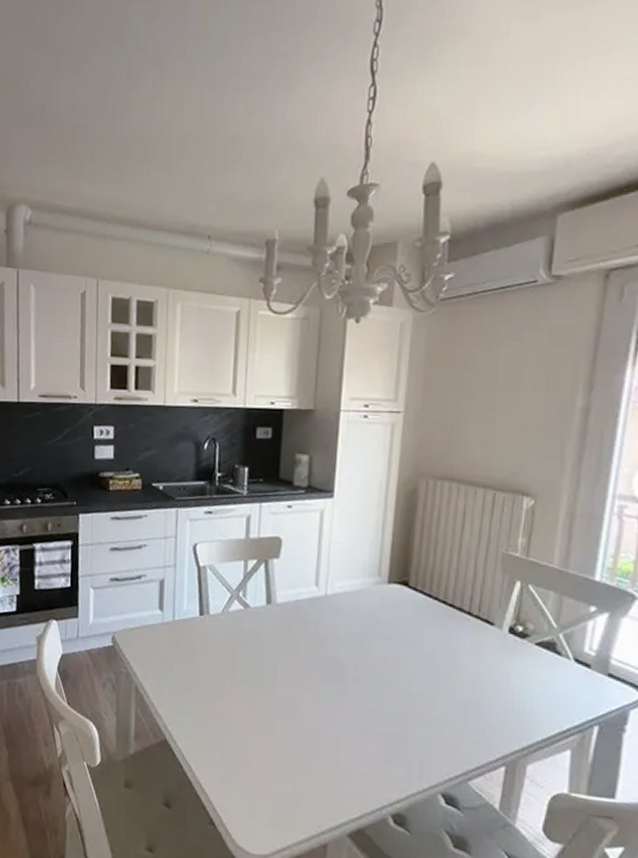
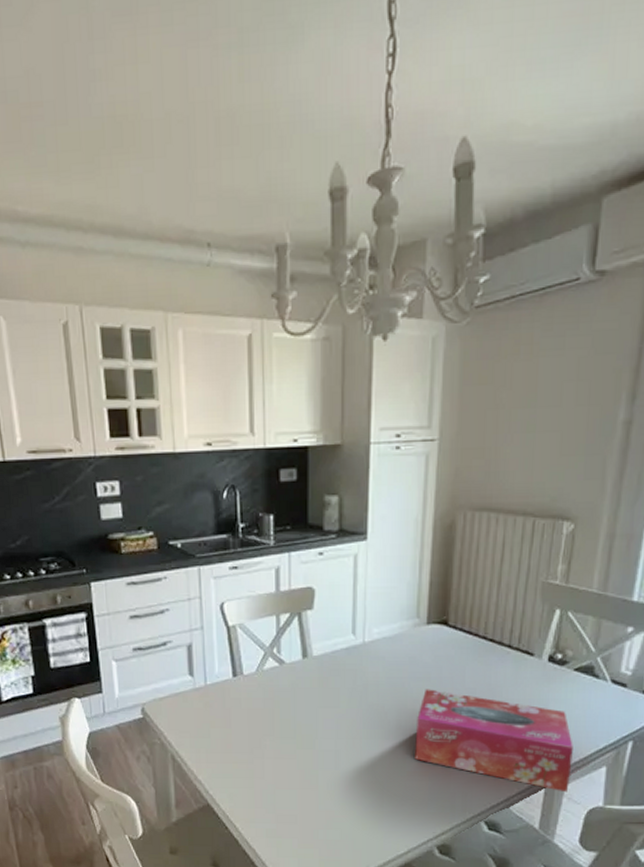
tissue box: none [372,647,535,774] -> present [415,689,573,793]

